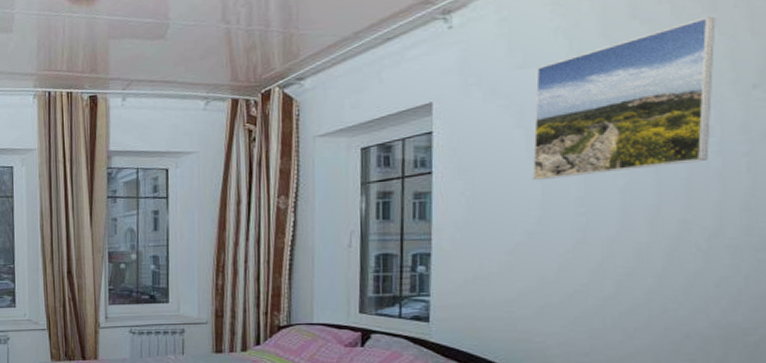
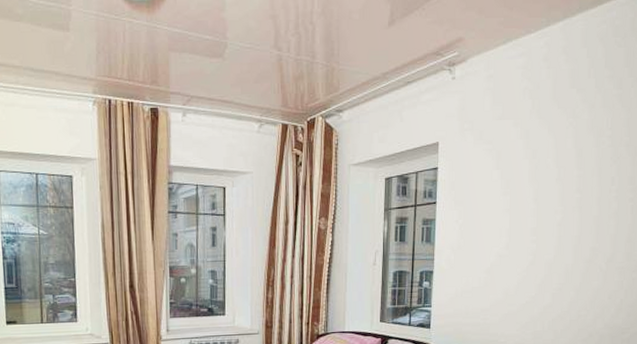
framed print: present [532,16,716,180] -> none [504,92,621,213]

